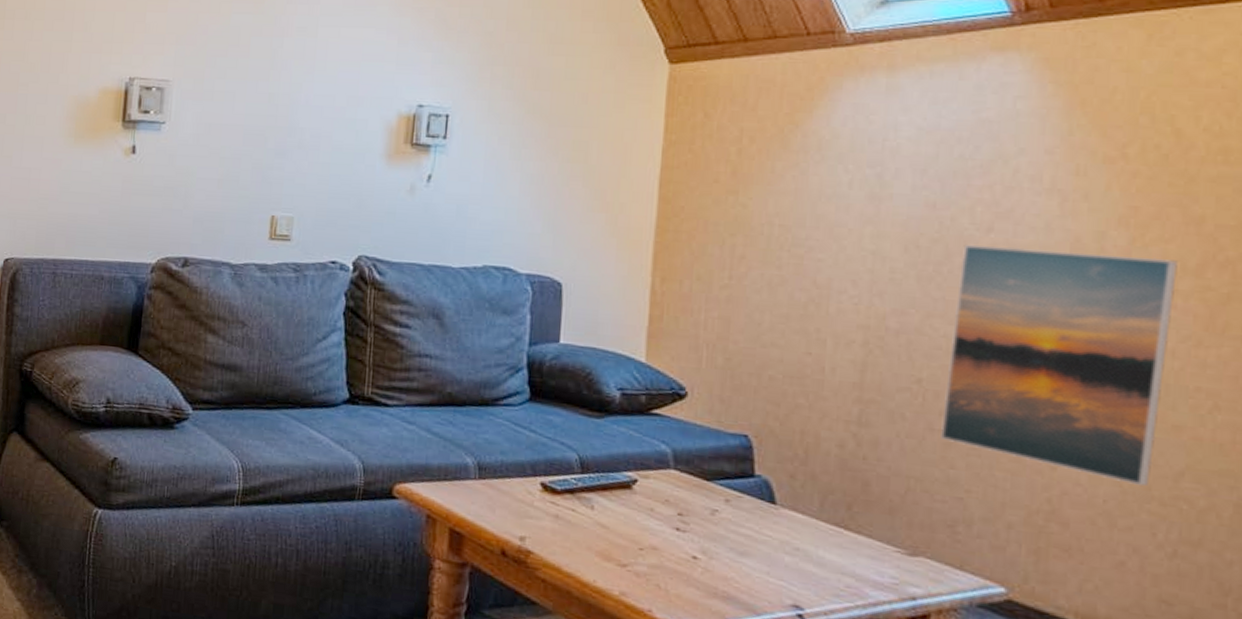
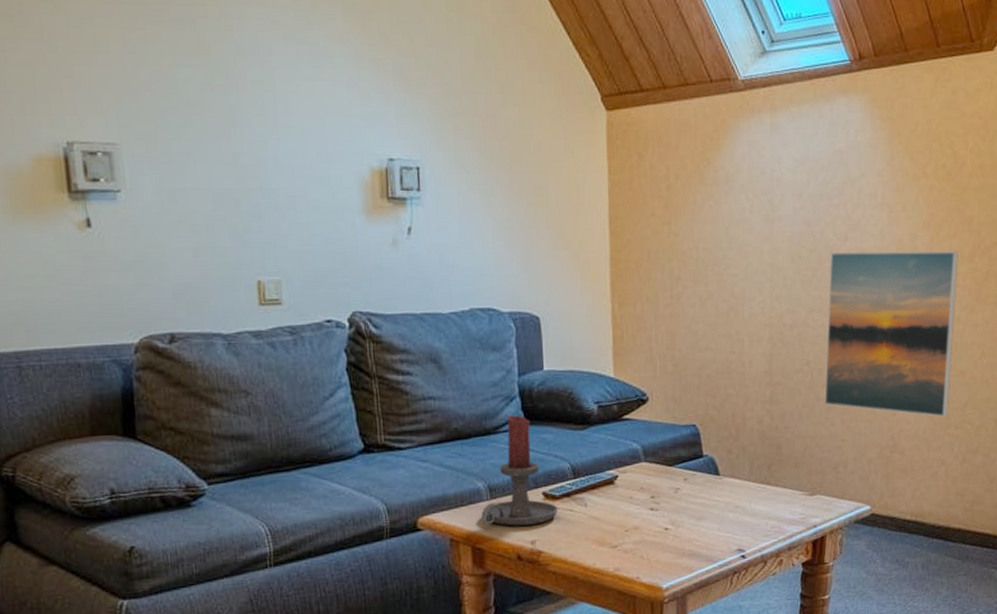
candle holder: none [465,388,558,519] -> present [481,415,558,526]

